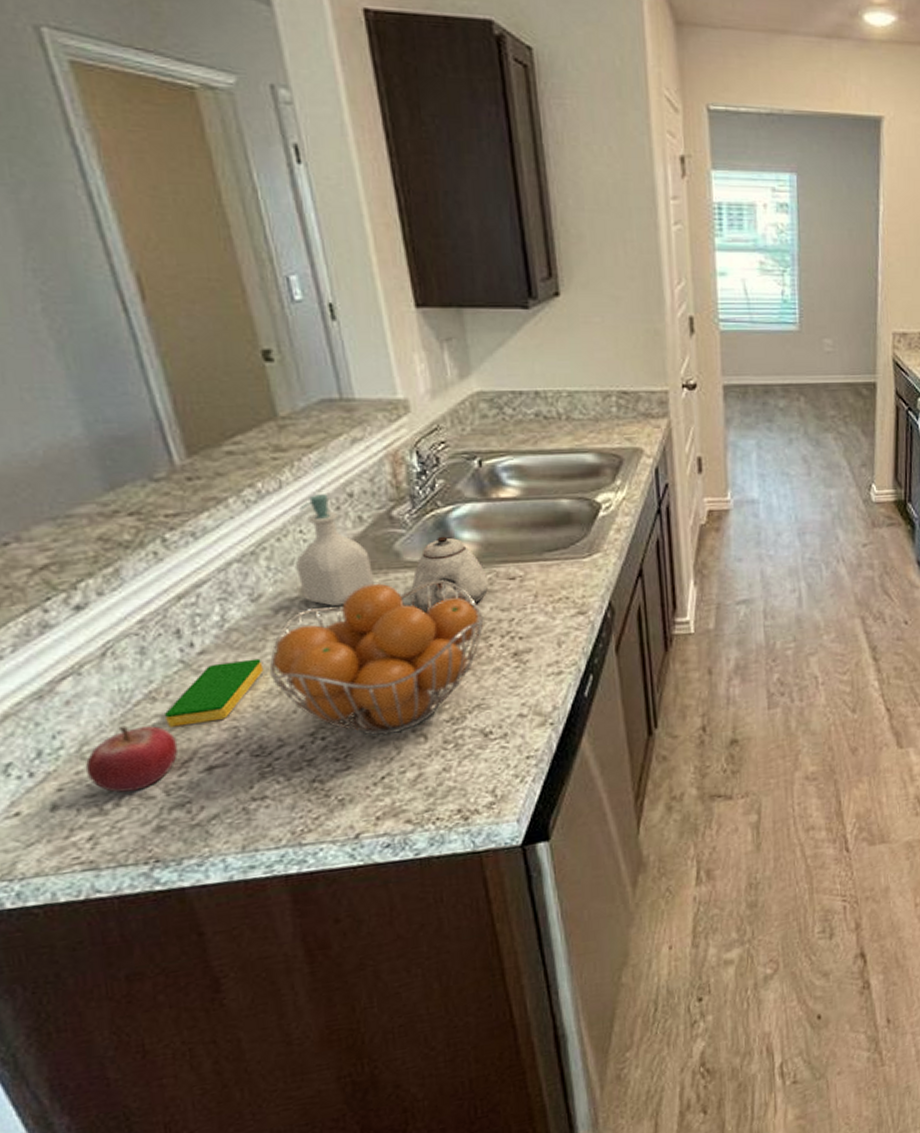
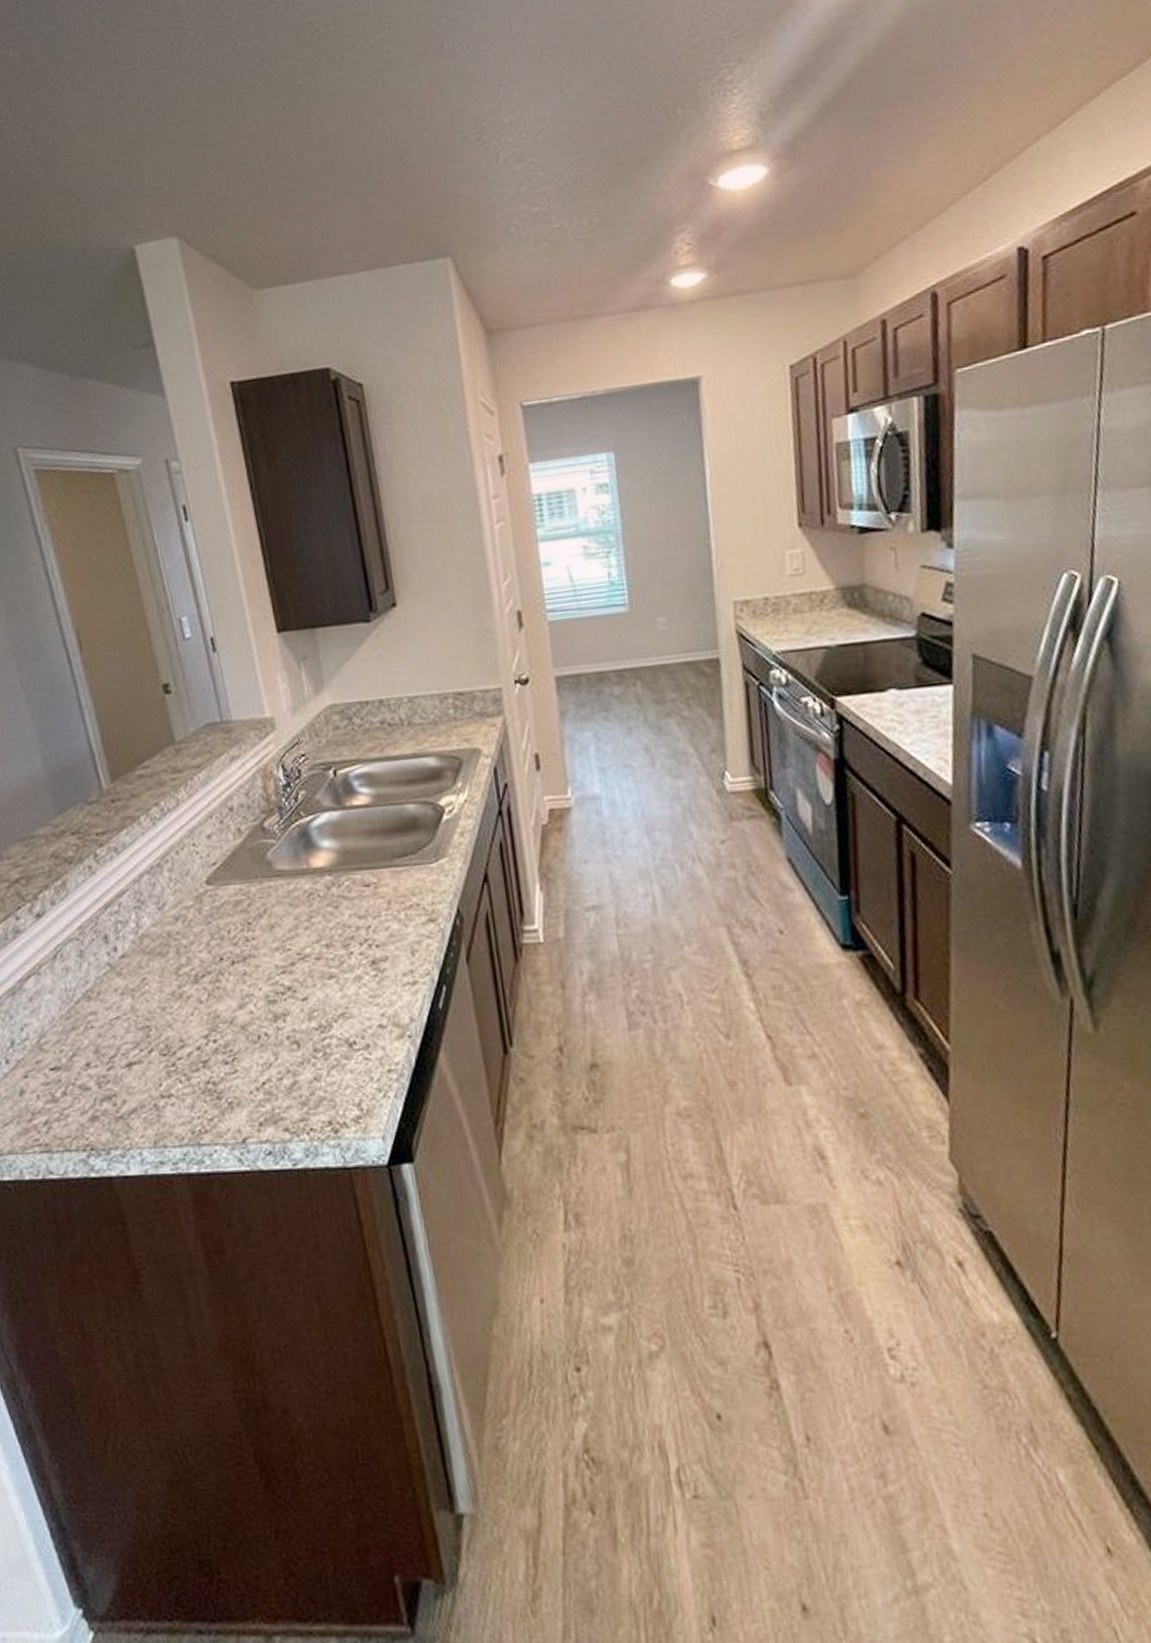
fruit: present [85,725,179,793] -> none [42,1021,107,1082]
dish sponge: present [163,658,264,727] -> none [96,962,168,1024]
fruit basket: present [269,580,484,736] -> none [172,888,344,1041]
soap bottle: present [296,494,375,607] -> none [190,809,253,915]
teapot: present [411,536,489,612] -> none [281,845,347,920]

